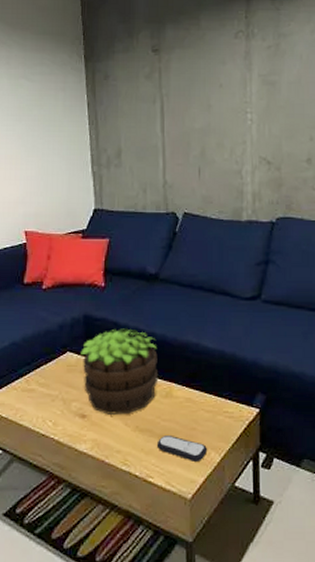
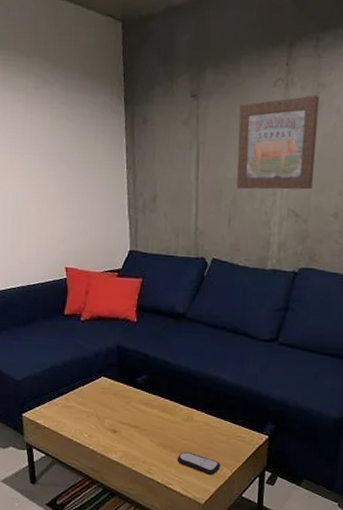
potted plant: present [80,328,159,415] -> none [114,359,182,433]
wall art: none [202,45,282,140] -> present [236,95,320,190]

